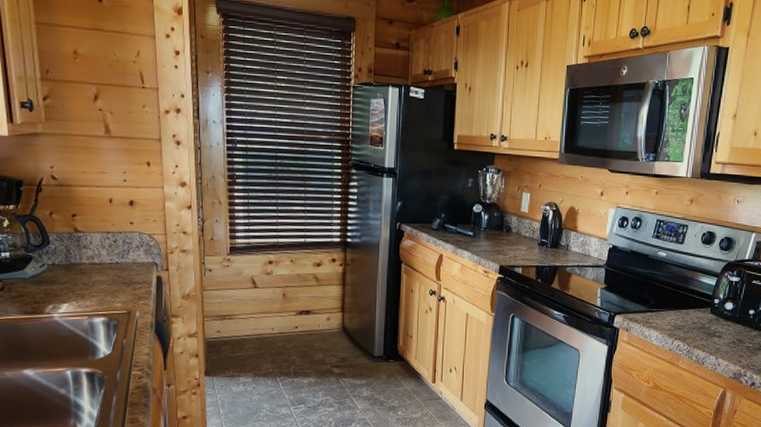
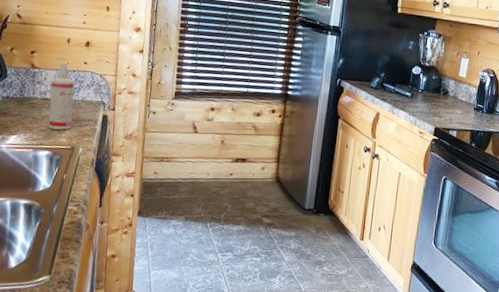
spray bottle: none [98,223,125,295] -> present [48,61,75,130]

